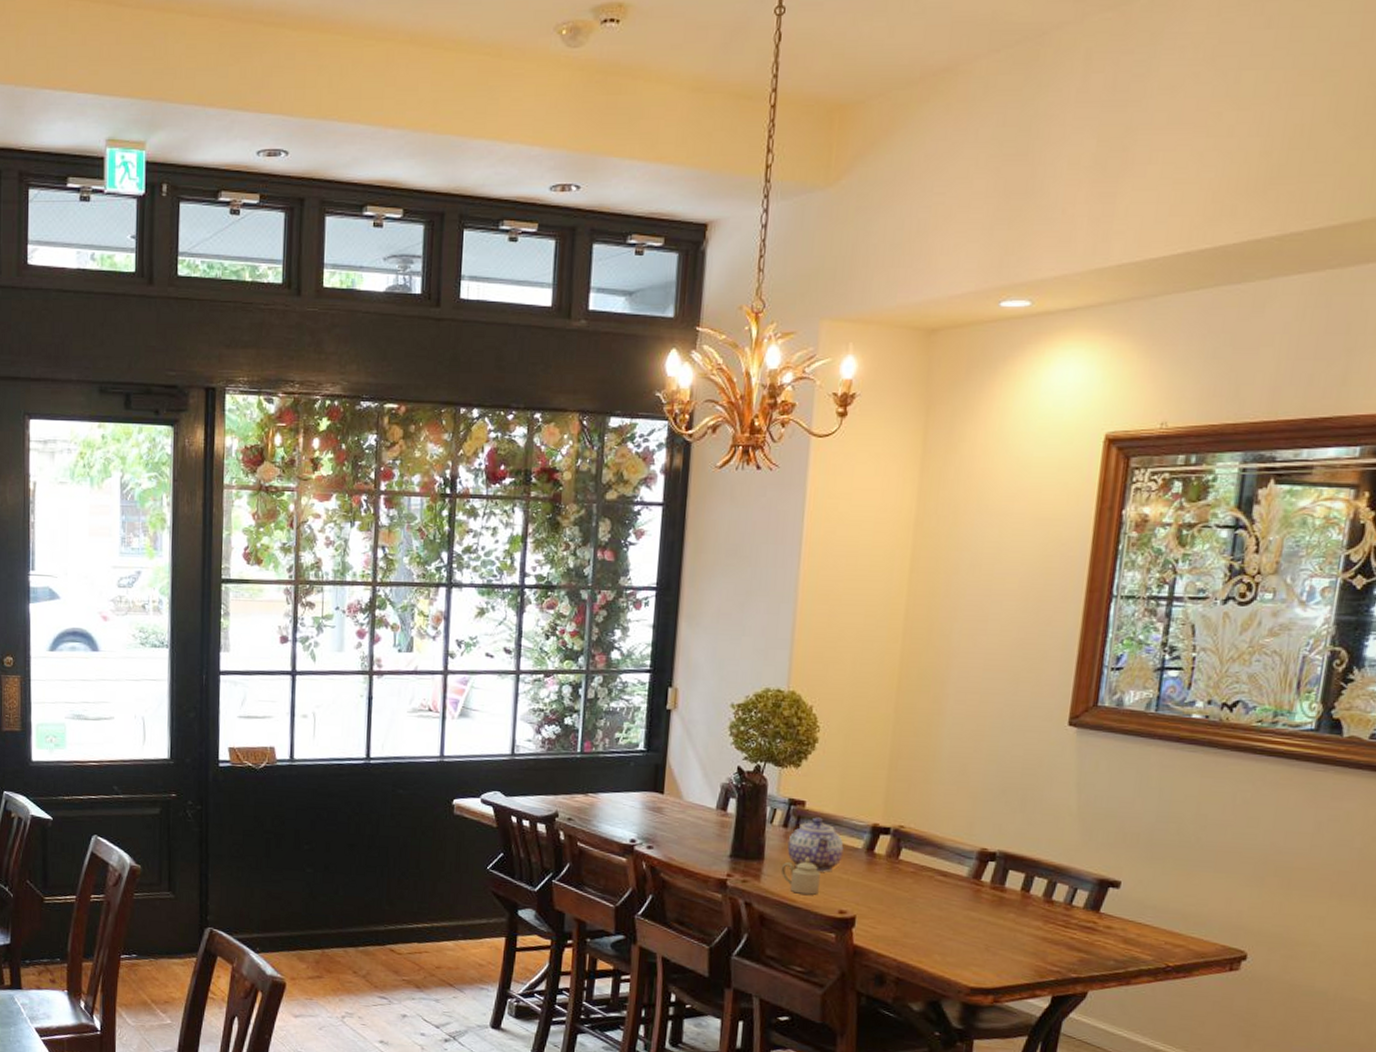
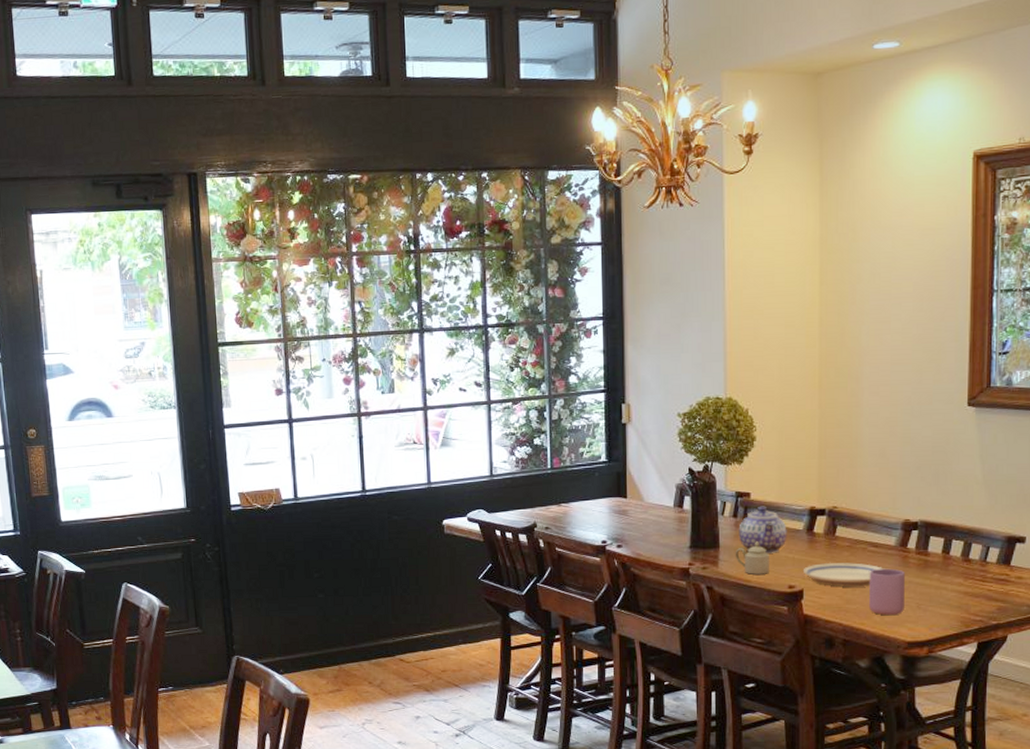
plate: none [857,888,952,919] -> present [802,562,884,586]
cup: none [930,900,975,956] -> present [869,568,905,616]

